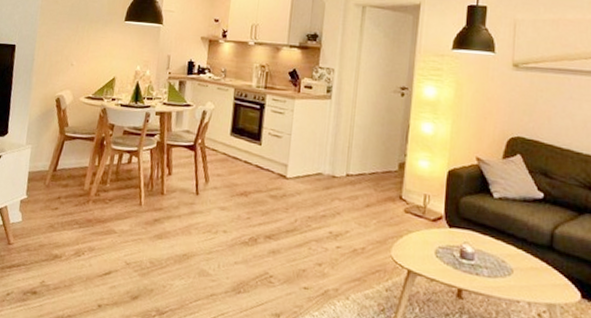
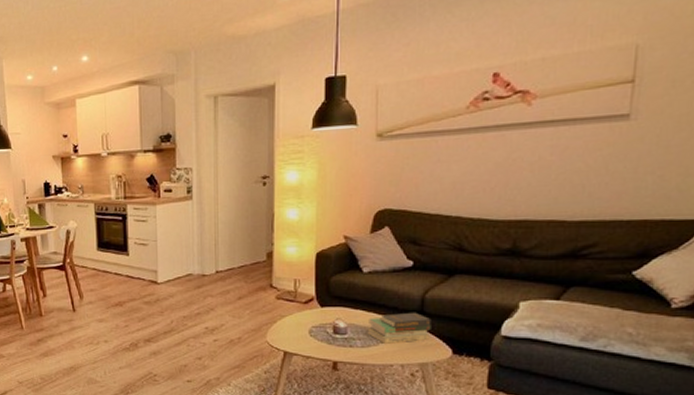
books: none [494,245,560,279] -> present [367,312,431,344]

